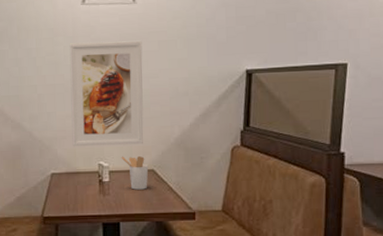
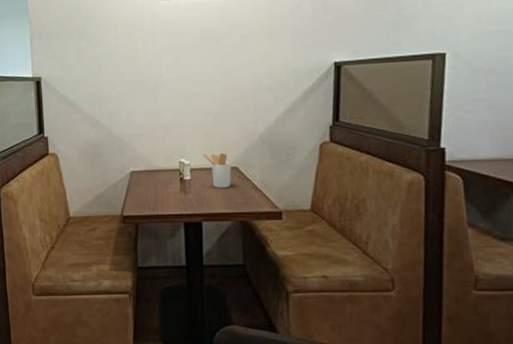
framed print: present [69,40,144,147] -> none [148,34,226,144]

